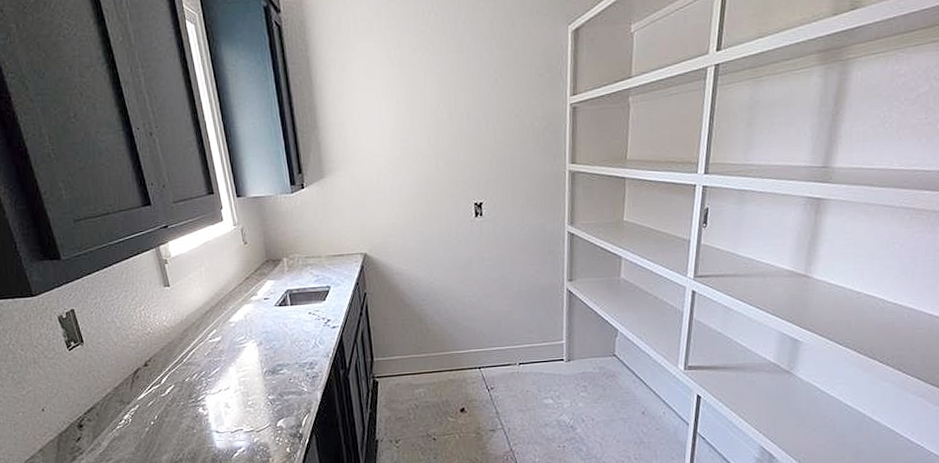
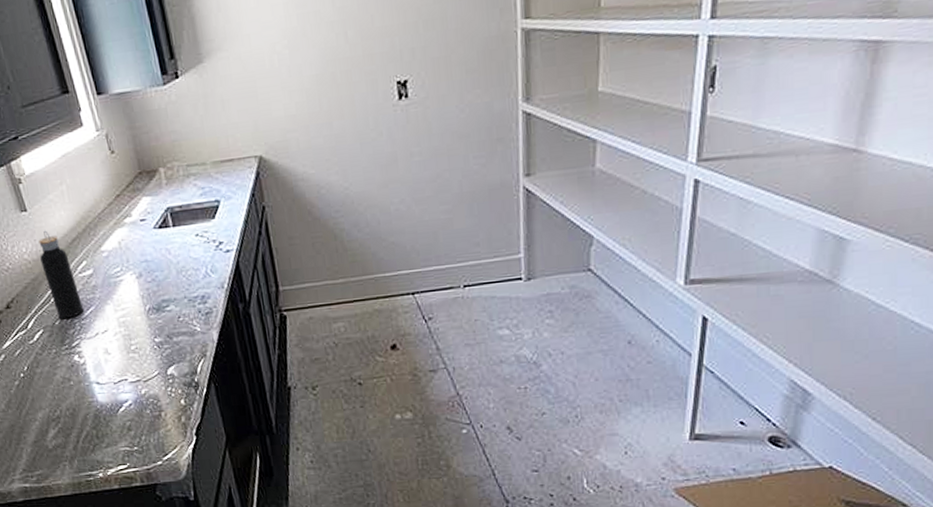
water bottle: none [177,303,211,377] -> present [38,230,84,320]

